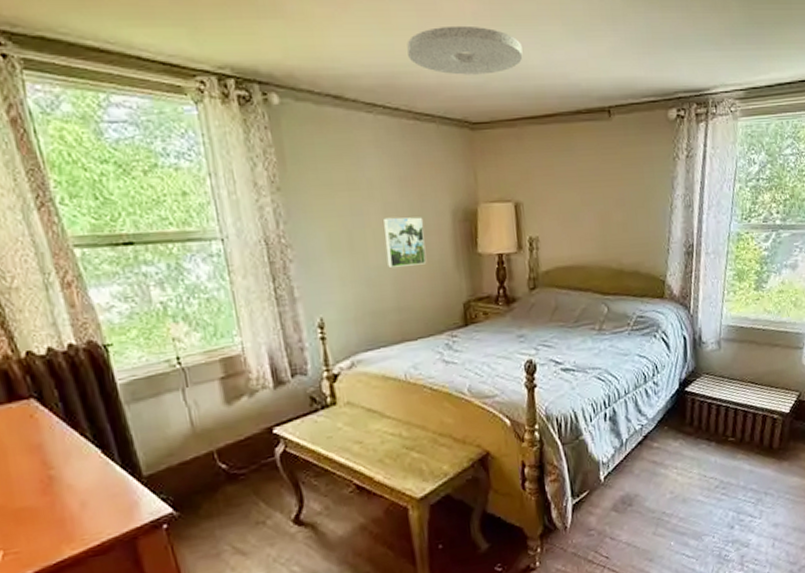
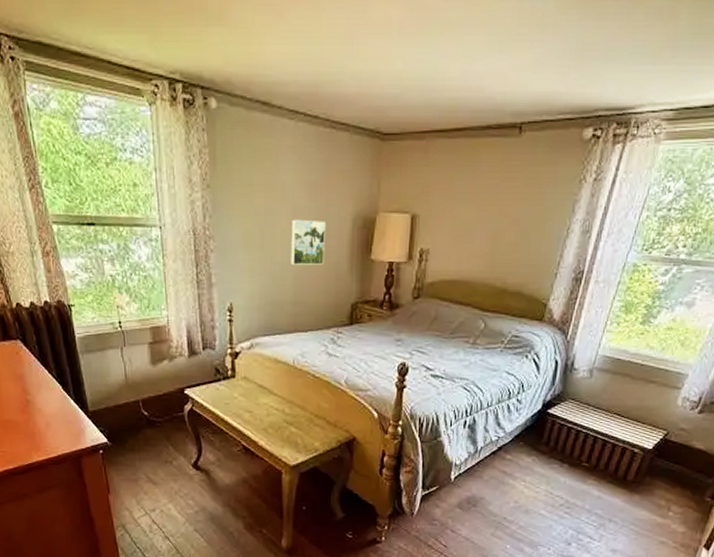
ceiling light: present [407,25,523,75] -> none [333,34,443,85]

